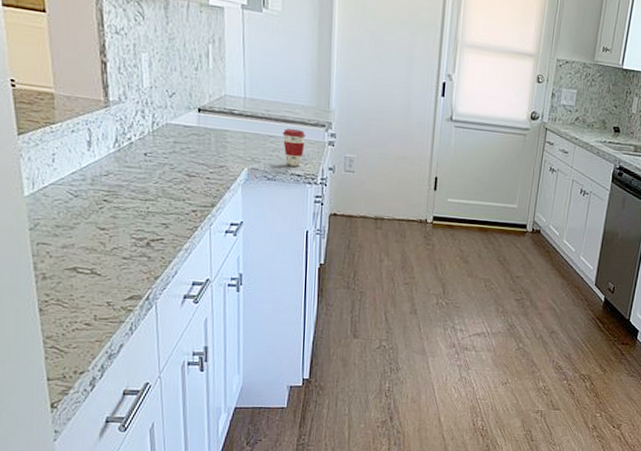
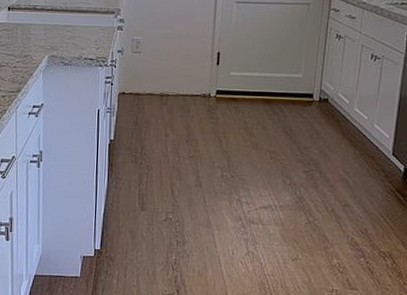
coffee cup: present [282,128,306,167] -> none [77,18,97,51]

